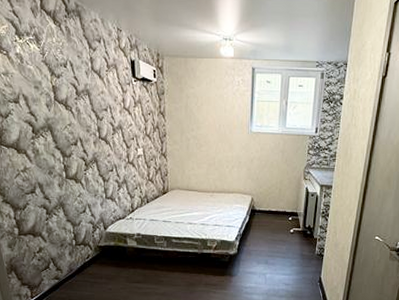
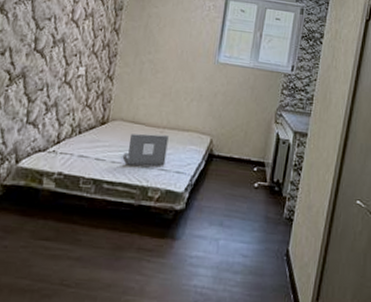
laptop: none [185,198,218,223] -> present [124,134,169,166]

